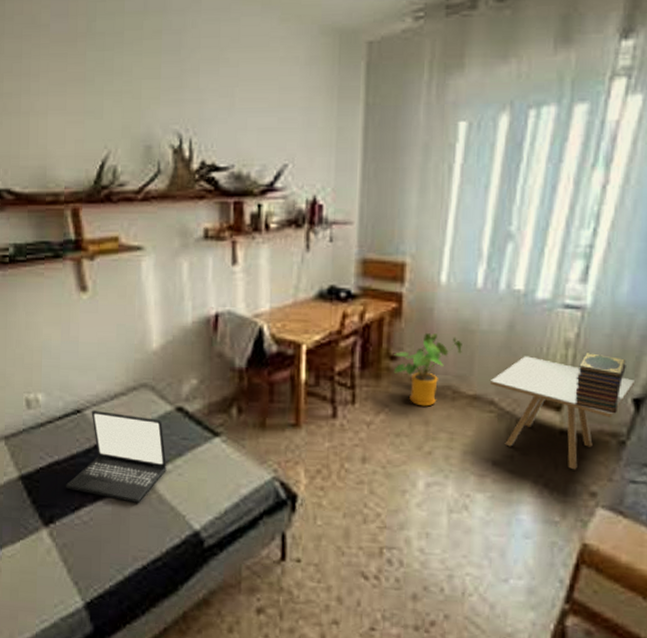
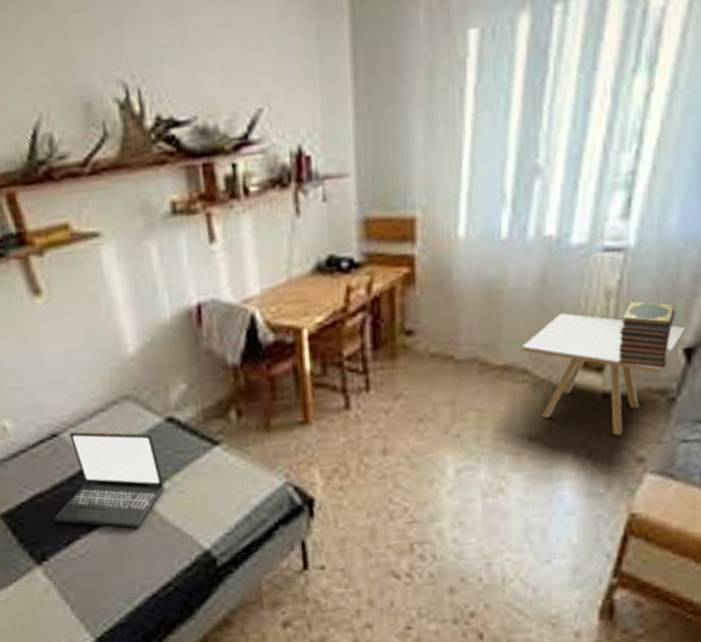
house plant: present [394,333,462,407] -> none [410,299,488,385]

